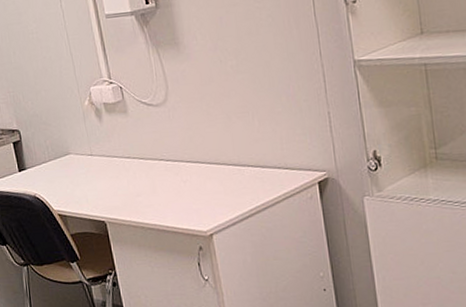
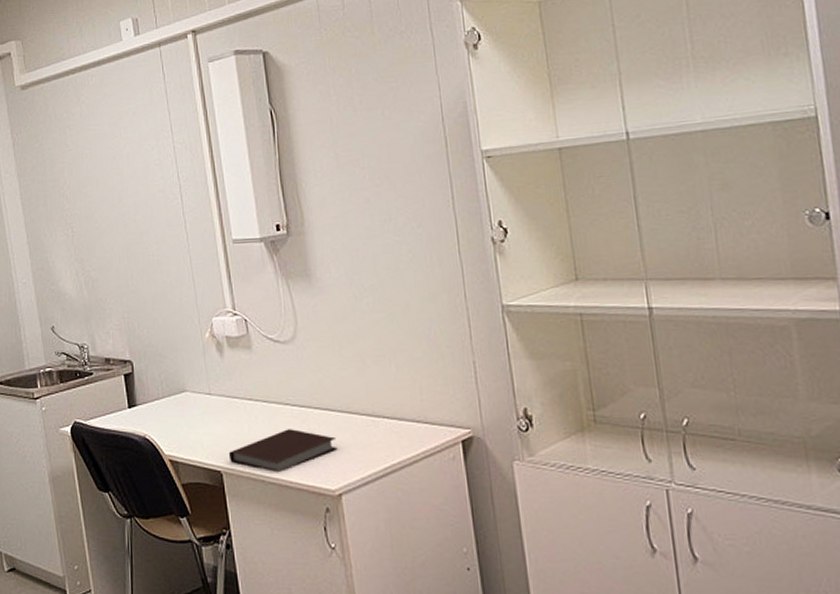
notebook: none [110,181,208,219] -> present [228,429,338,472]

